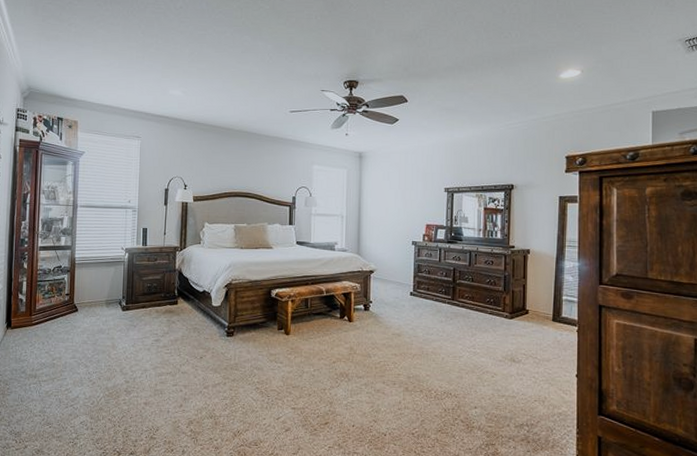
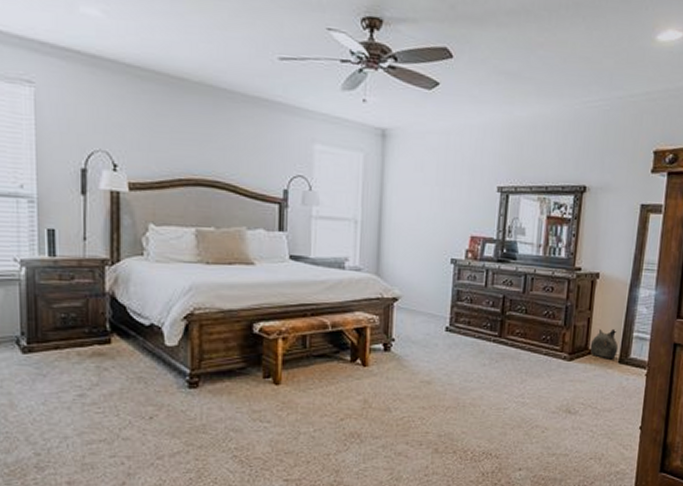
ceramic jug: none [527,293,551,317] -> present [590,328,618,358]

